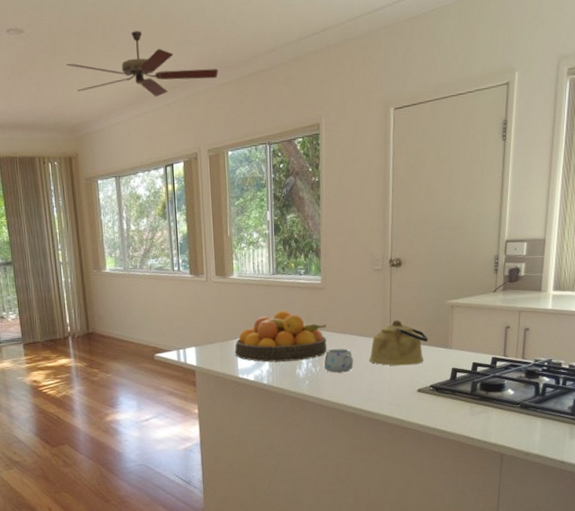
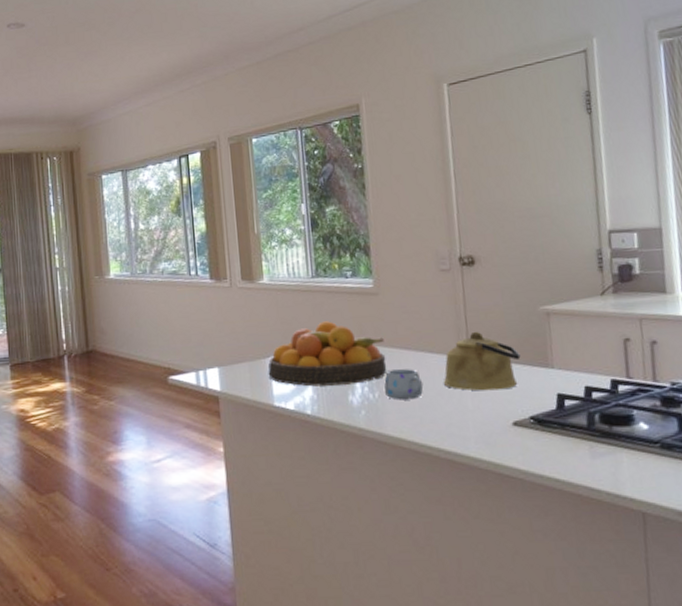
ceiling fan: present [66,31,218,97] -> none [69,18,238,85]

